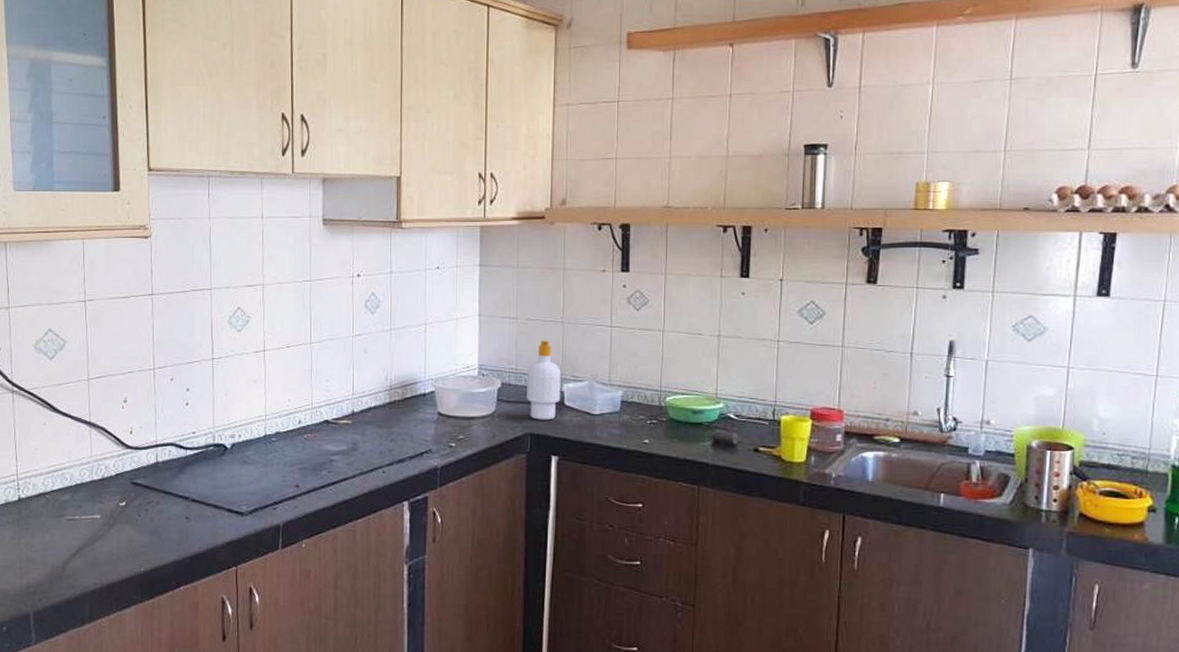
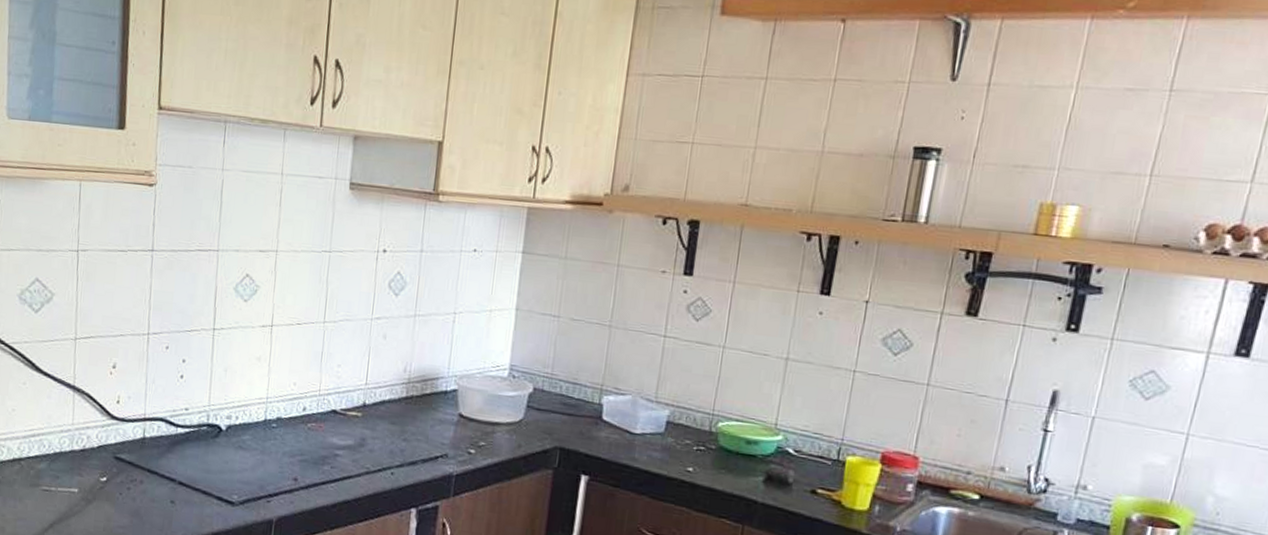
soap bottle: present [527,340,561,420] -> none [560,344,602,435]

